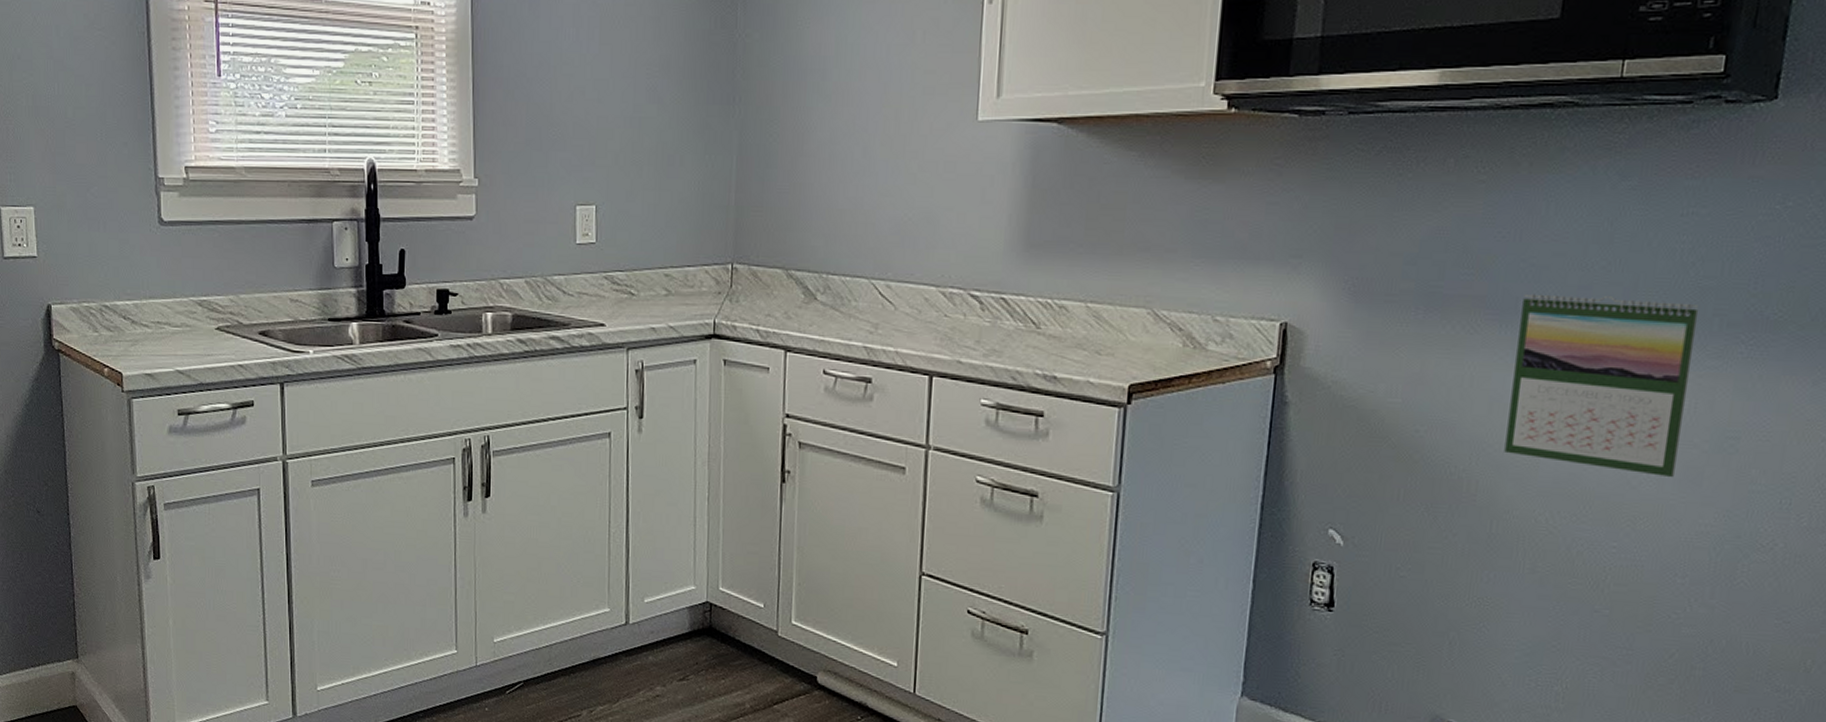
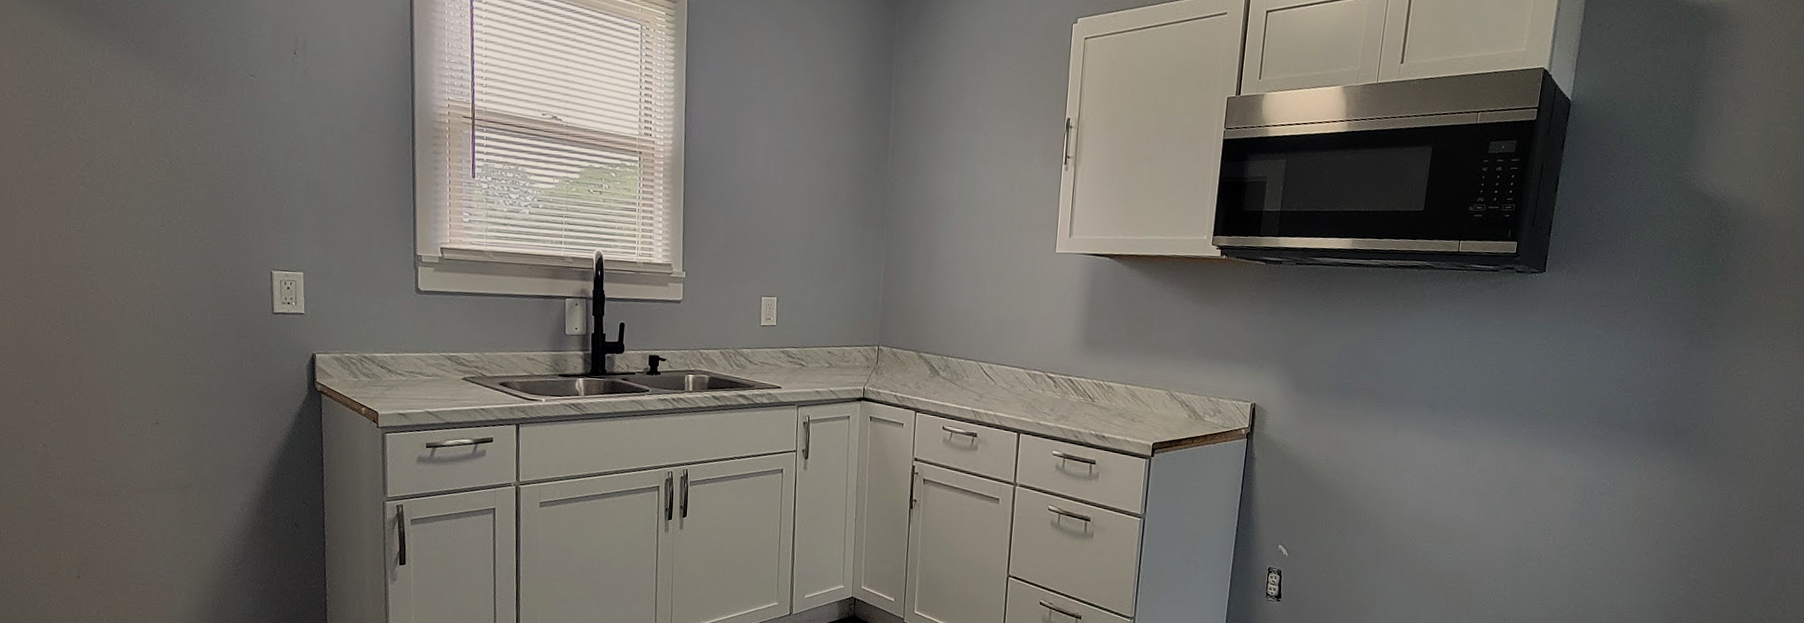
calendar: present [1504,293,1699,477] -> none [1386,390,1500,512]

